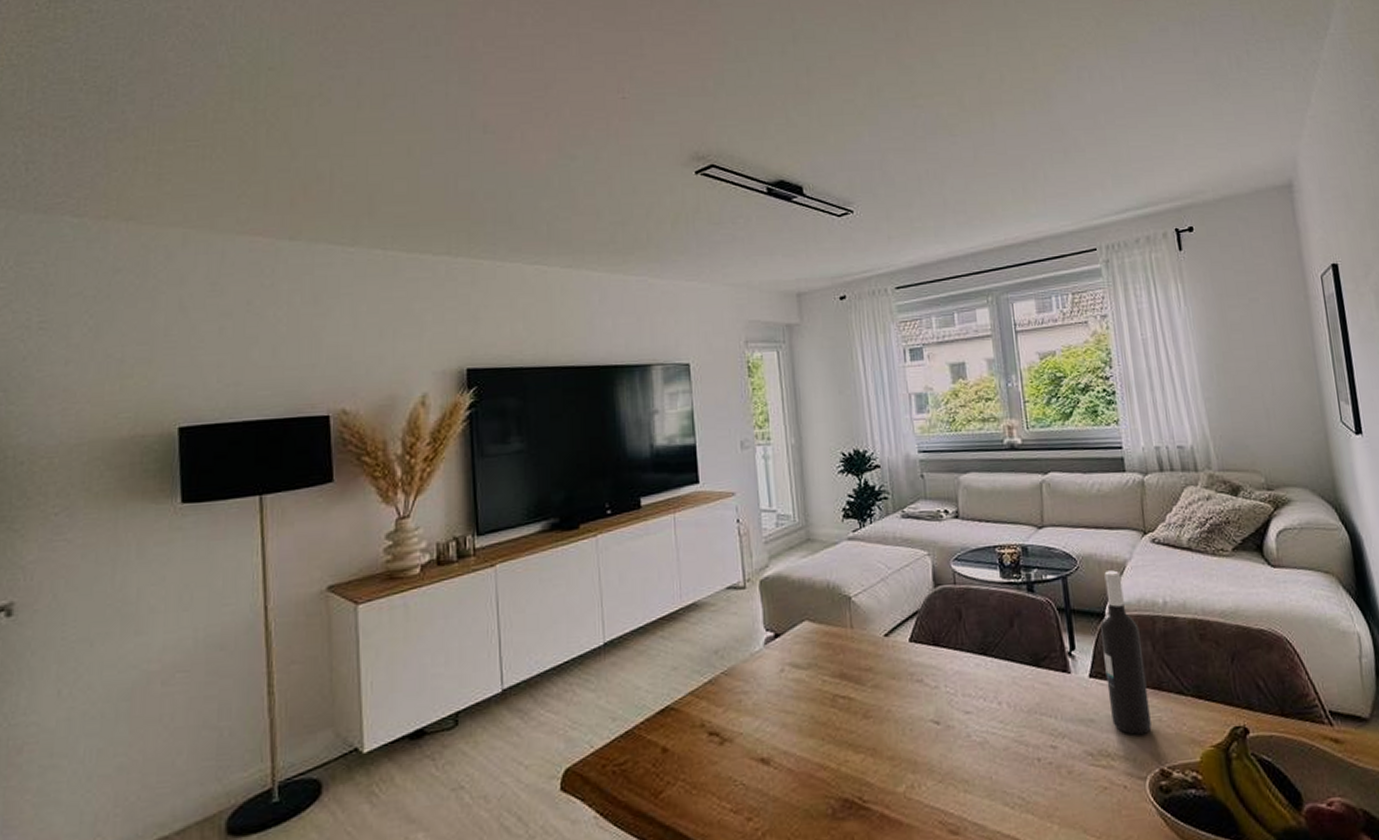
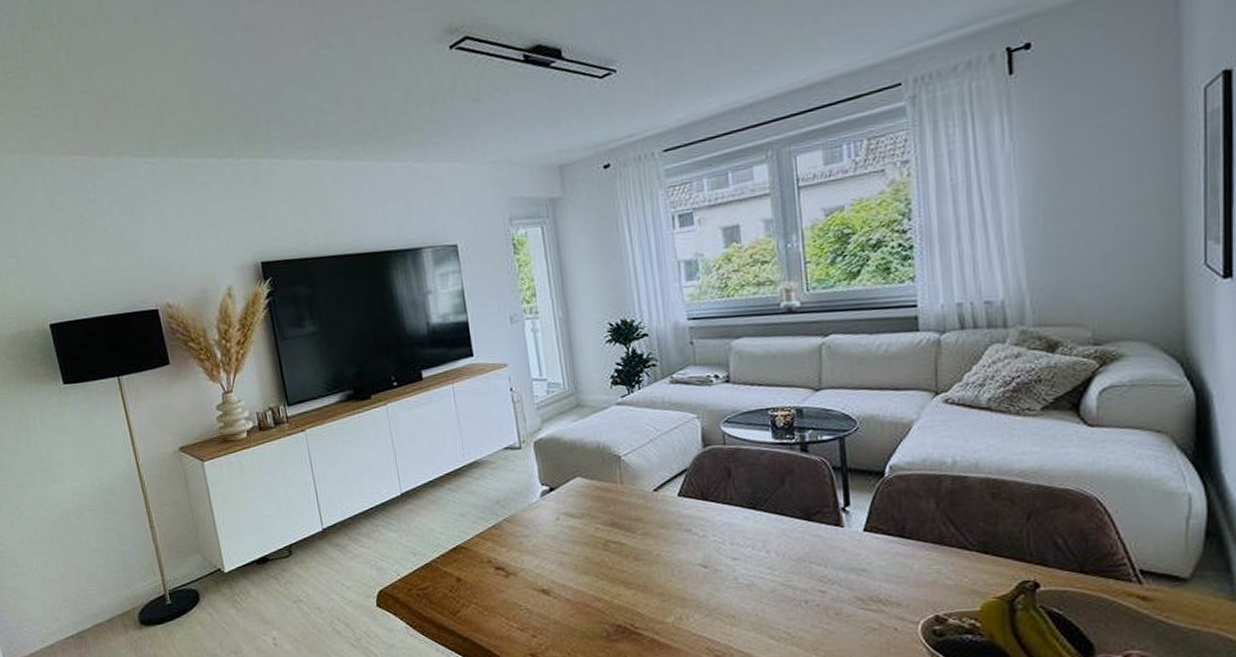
wine bottle: present [1100,570,1152,735] -> none [879,431,929,584]

